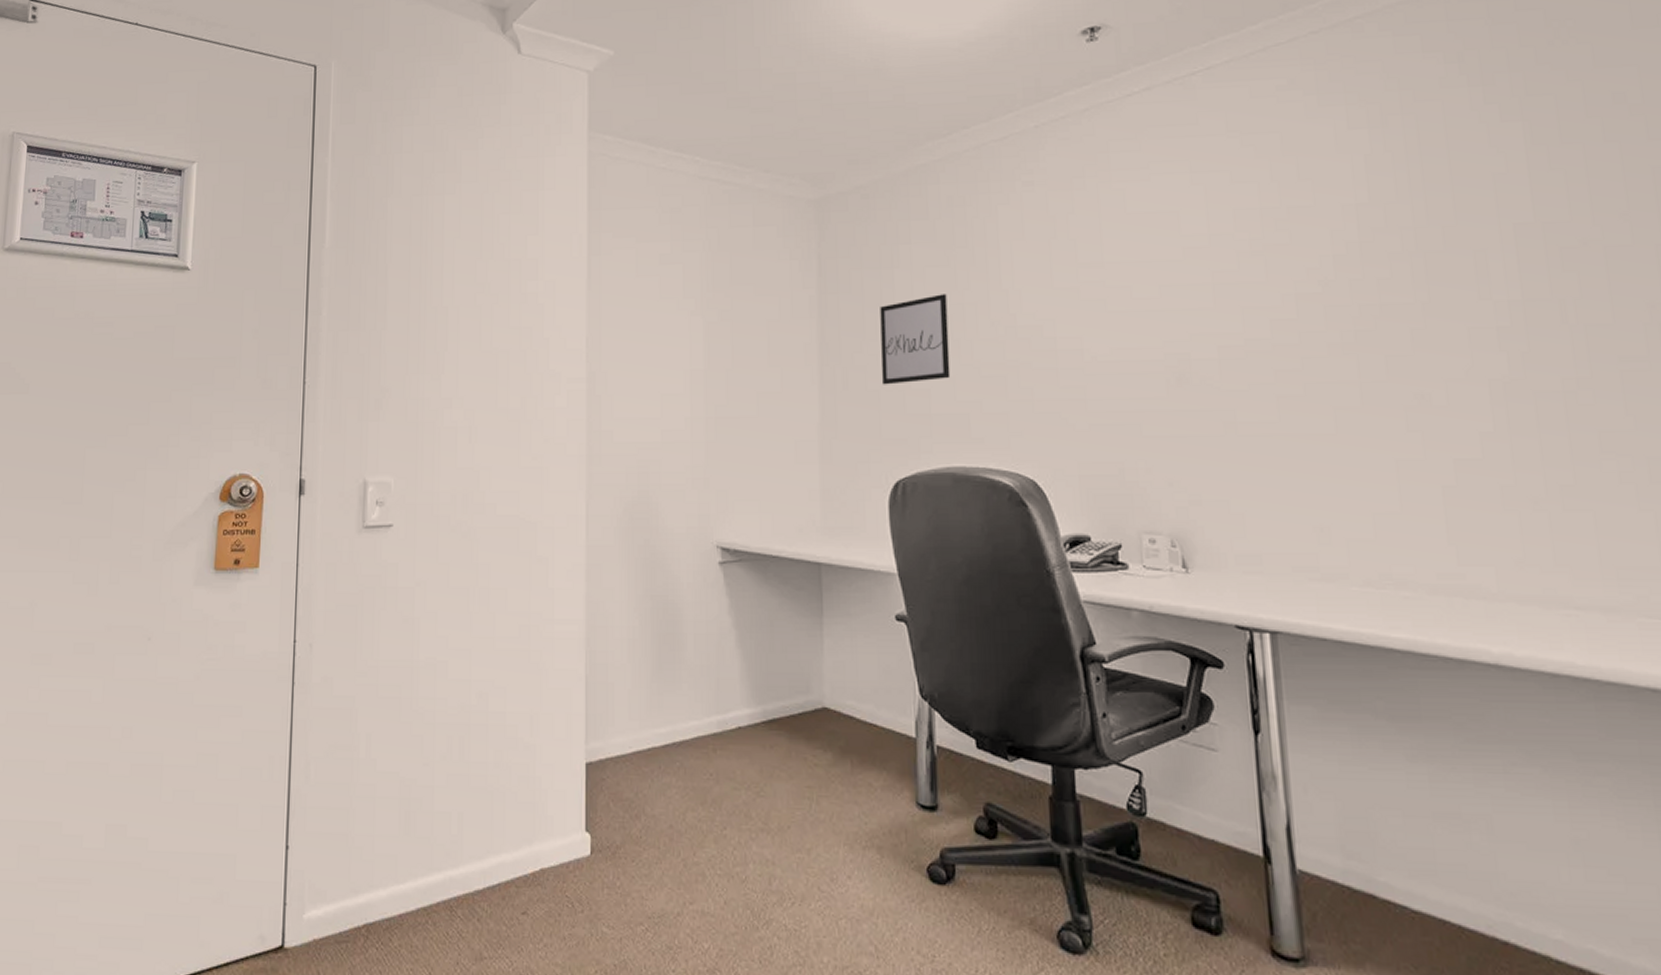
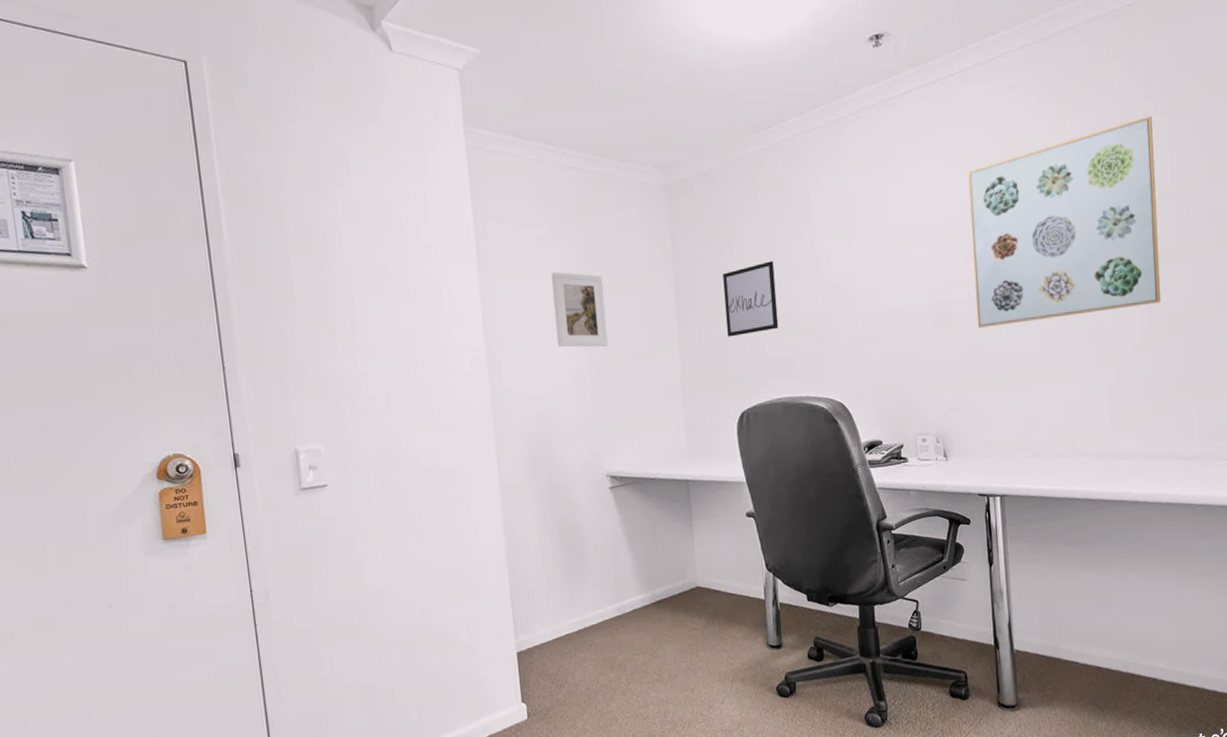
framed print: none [670,295,732,387] -> present [551,271,609,347]
wall art: none [1218,123,1524,394] -> present [968,115,1161,328]

